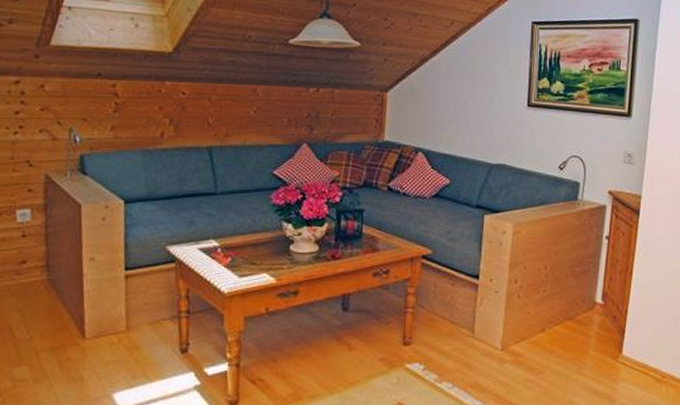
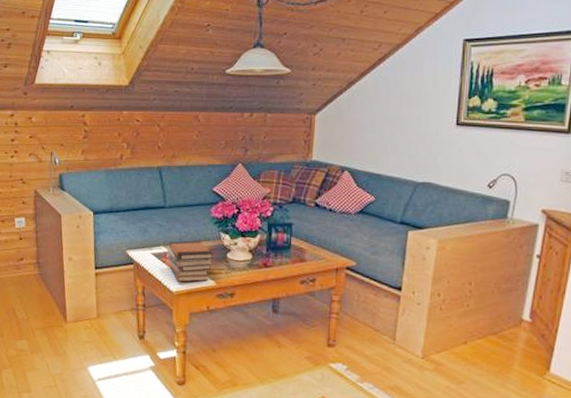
book stack: none [217,232,274,281] -> present [167,240,214,282]

